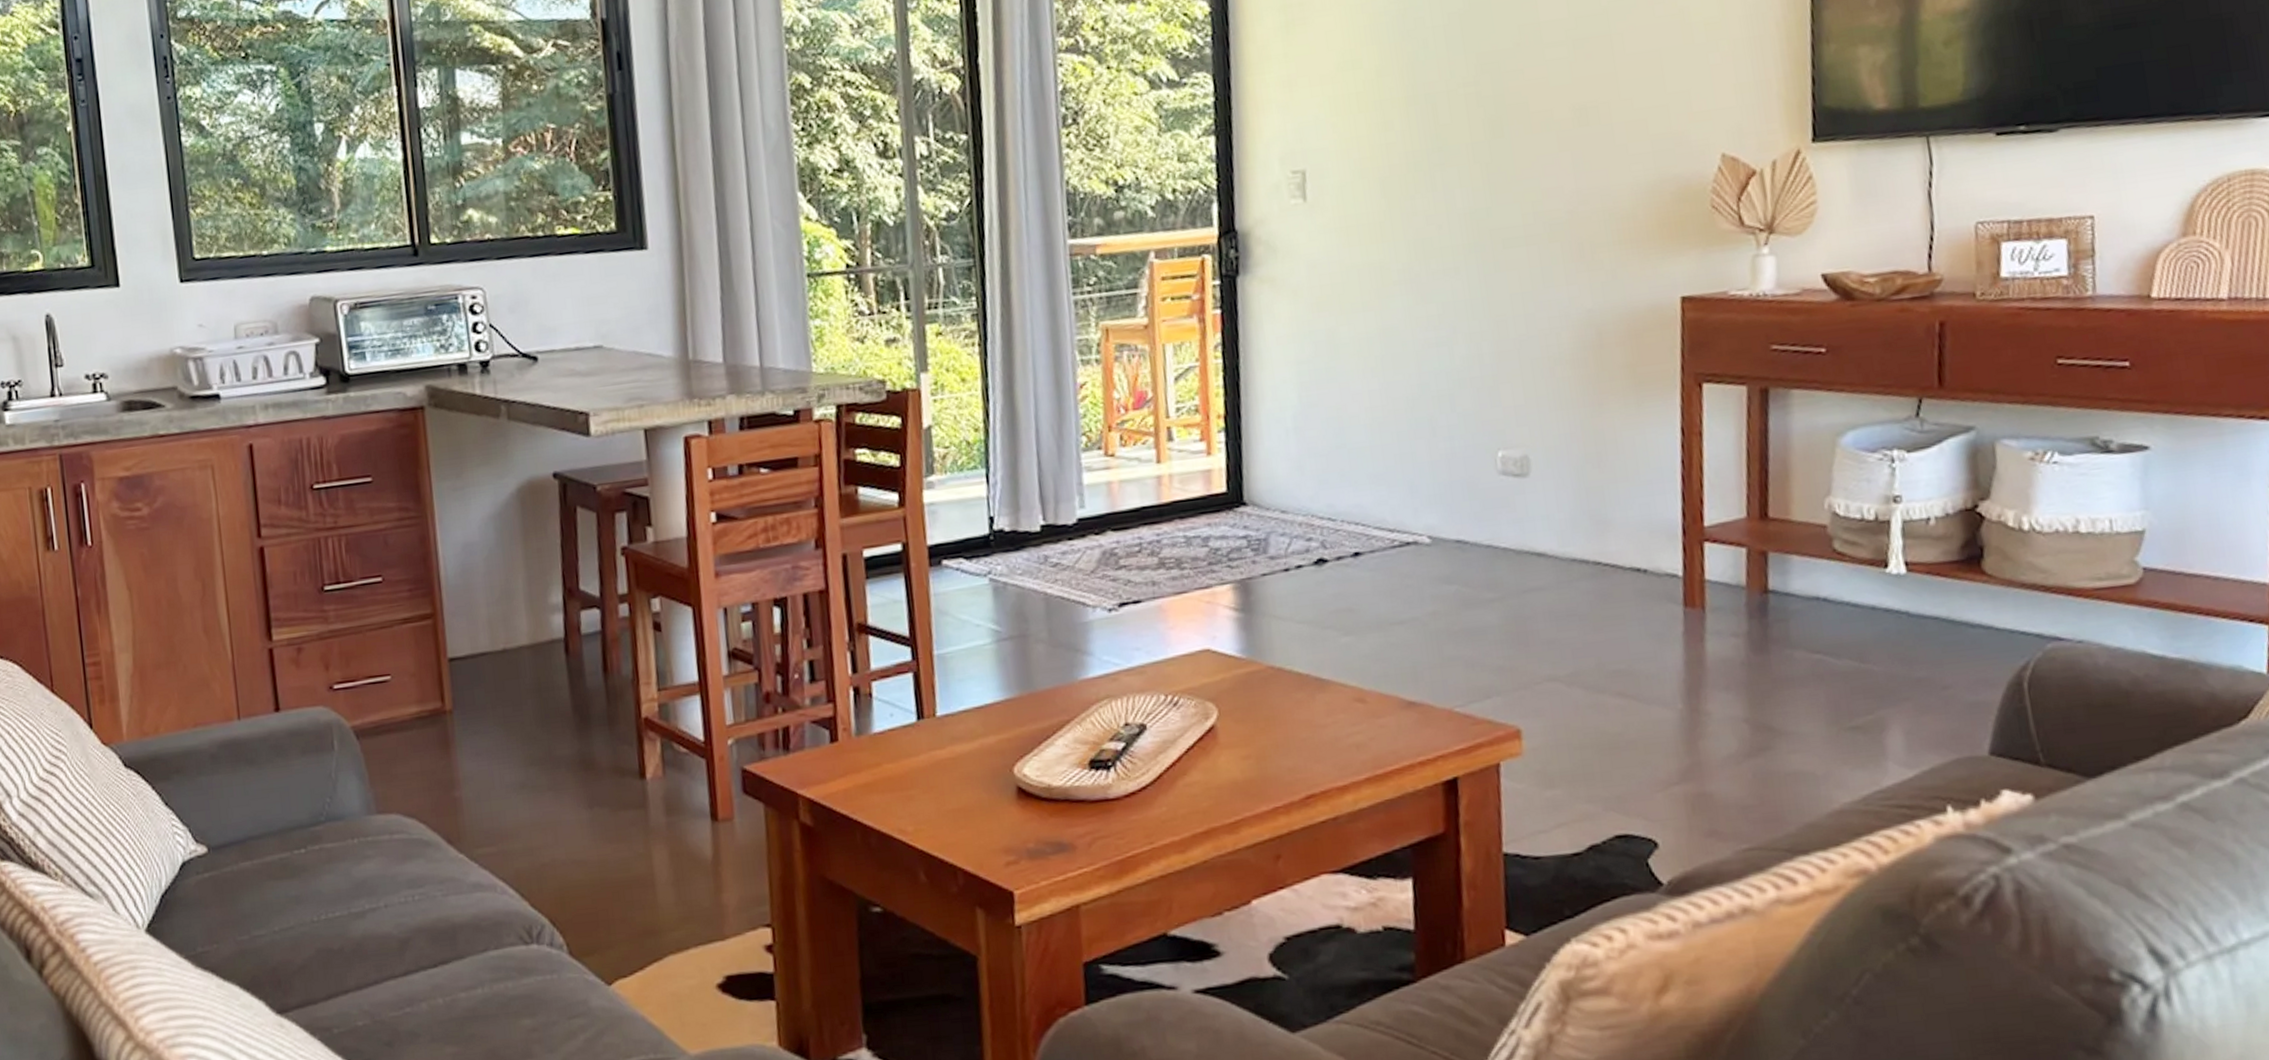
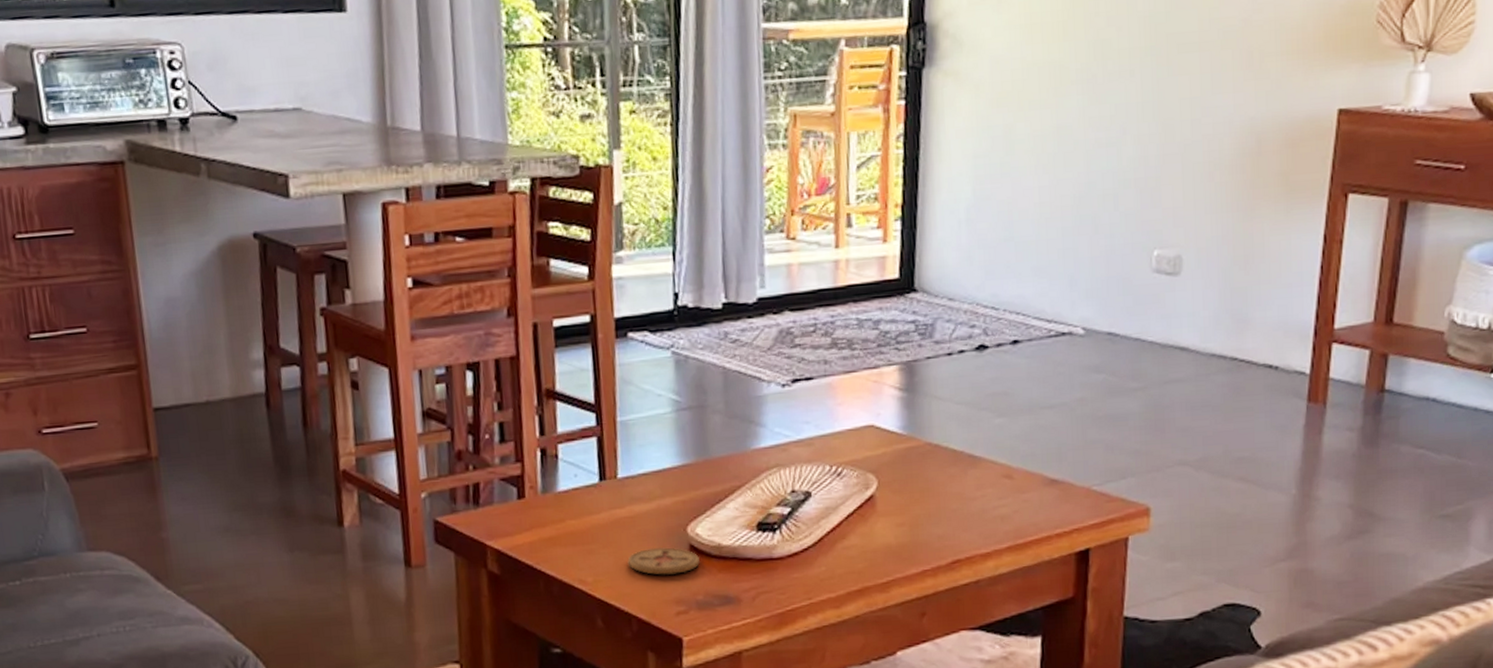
coaster: none [950,790,1030,822] -> present [627,547,701,575]

